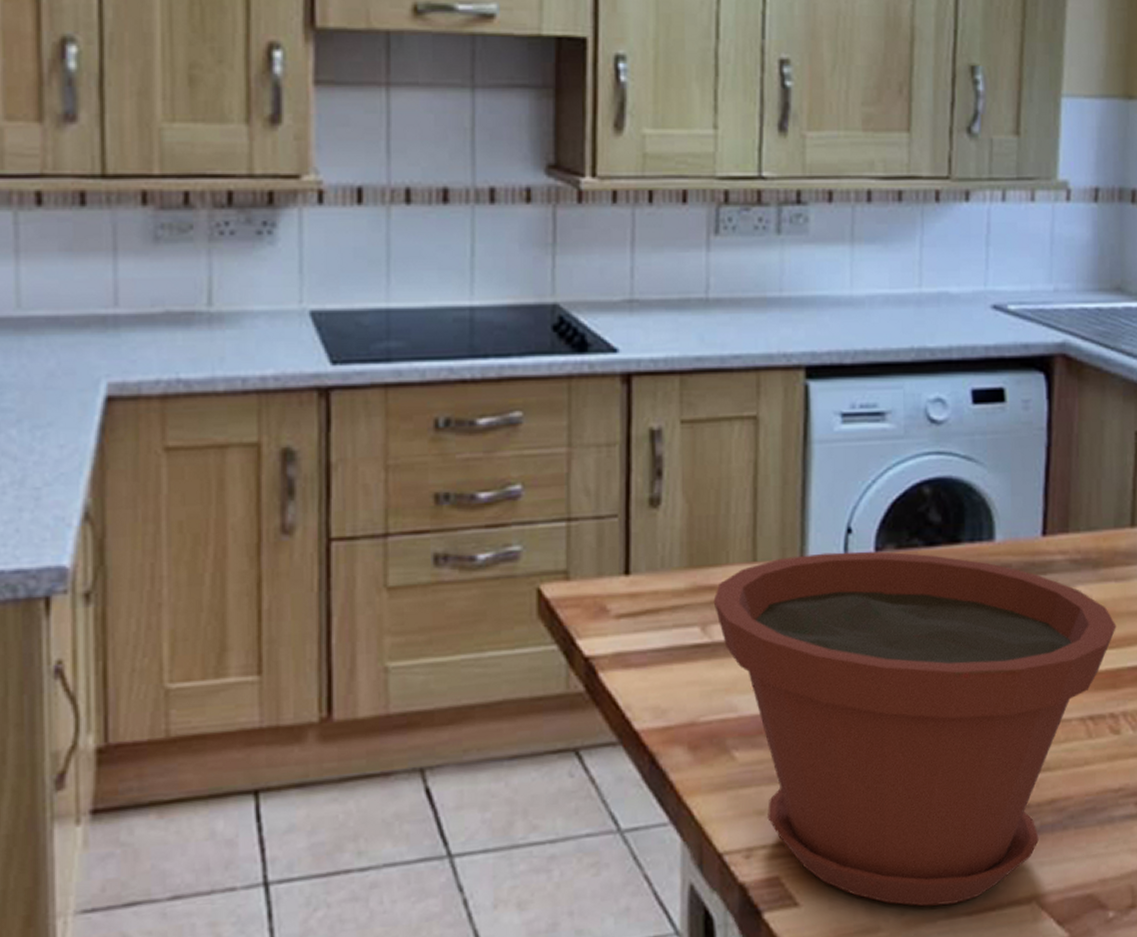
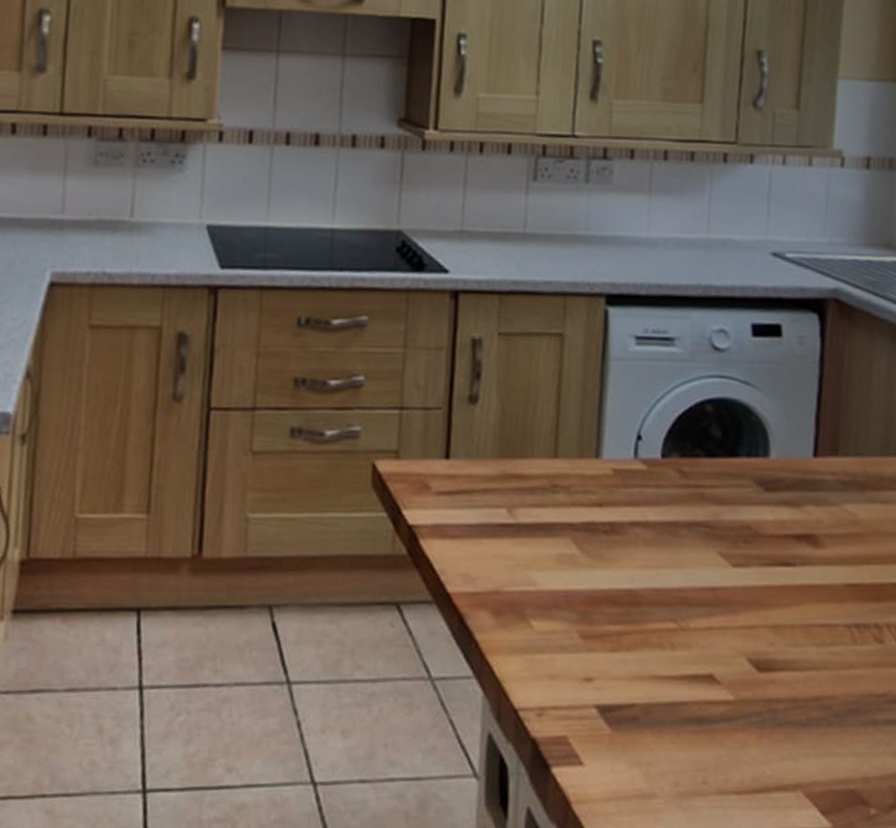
plant pot: present [713,552,1116,907] -> none [519,455,882,782]

